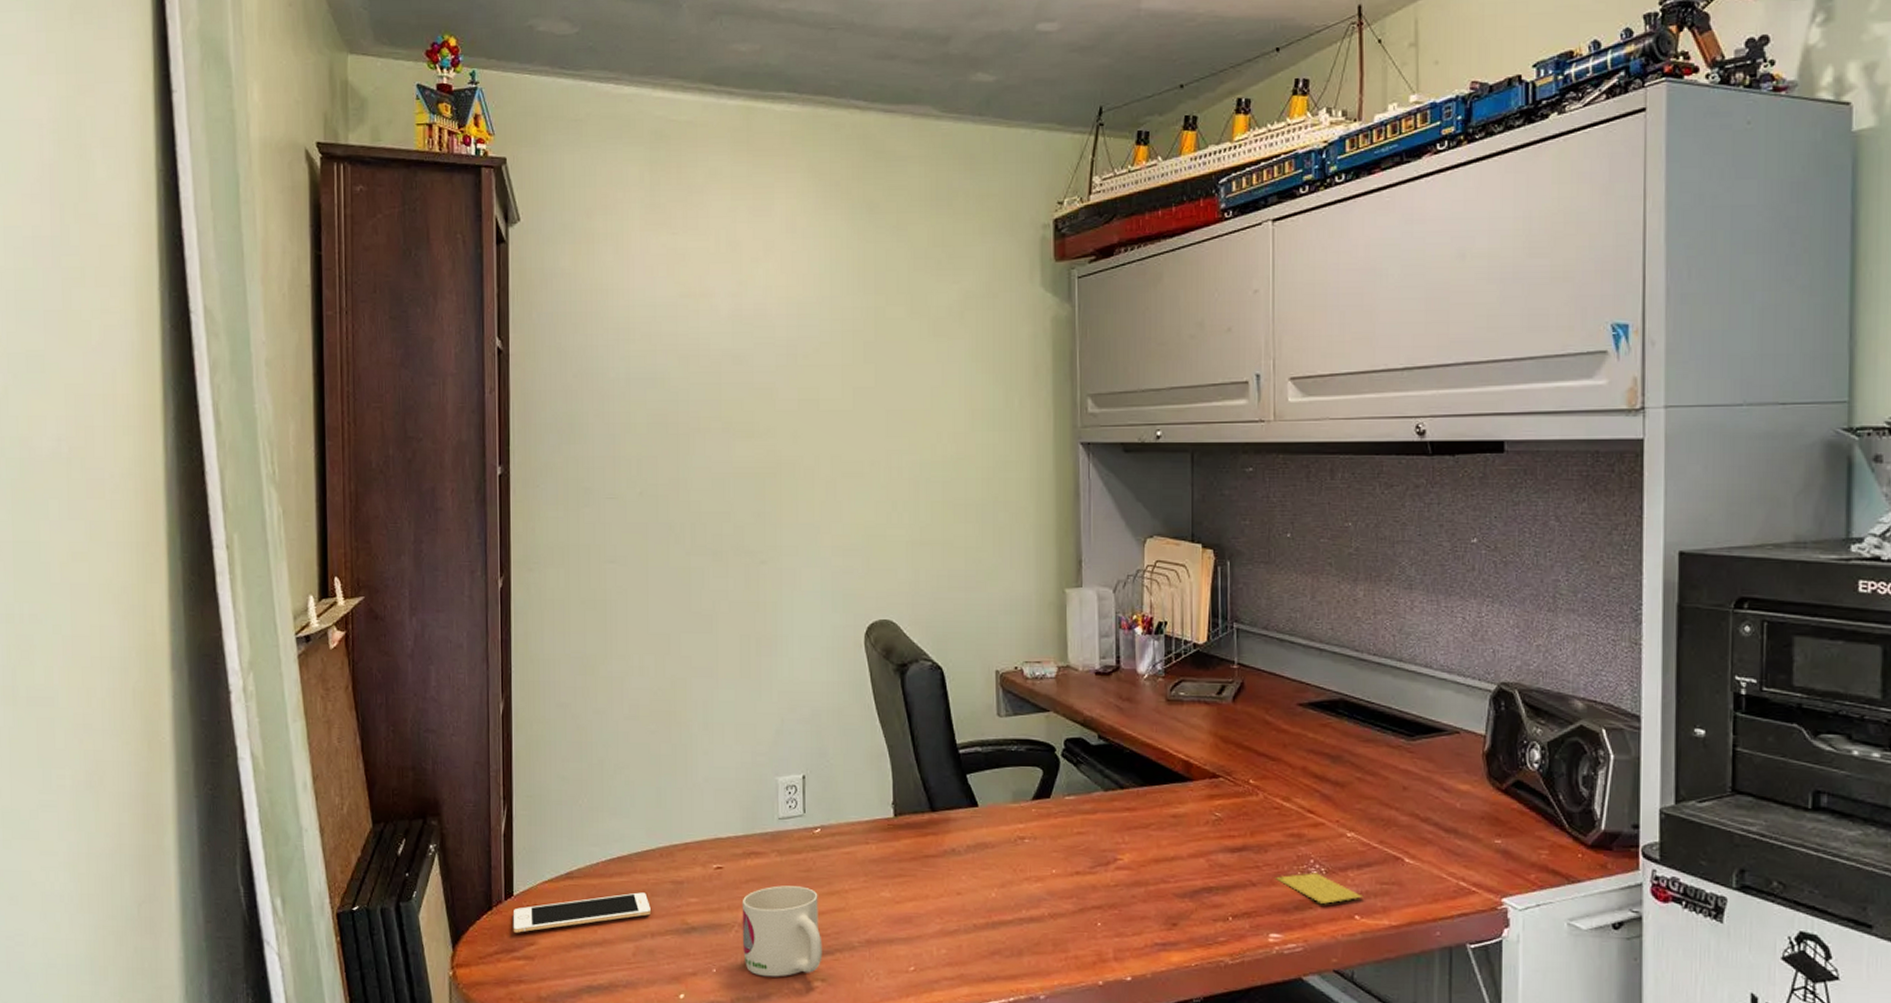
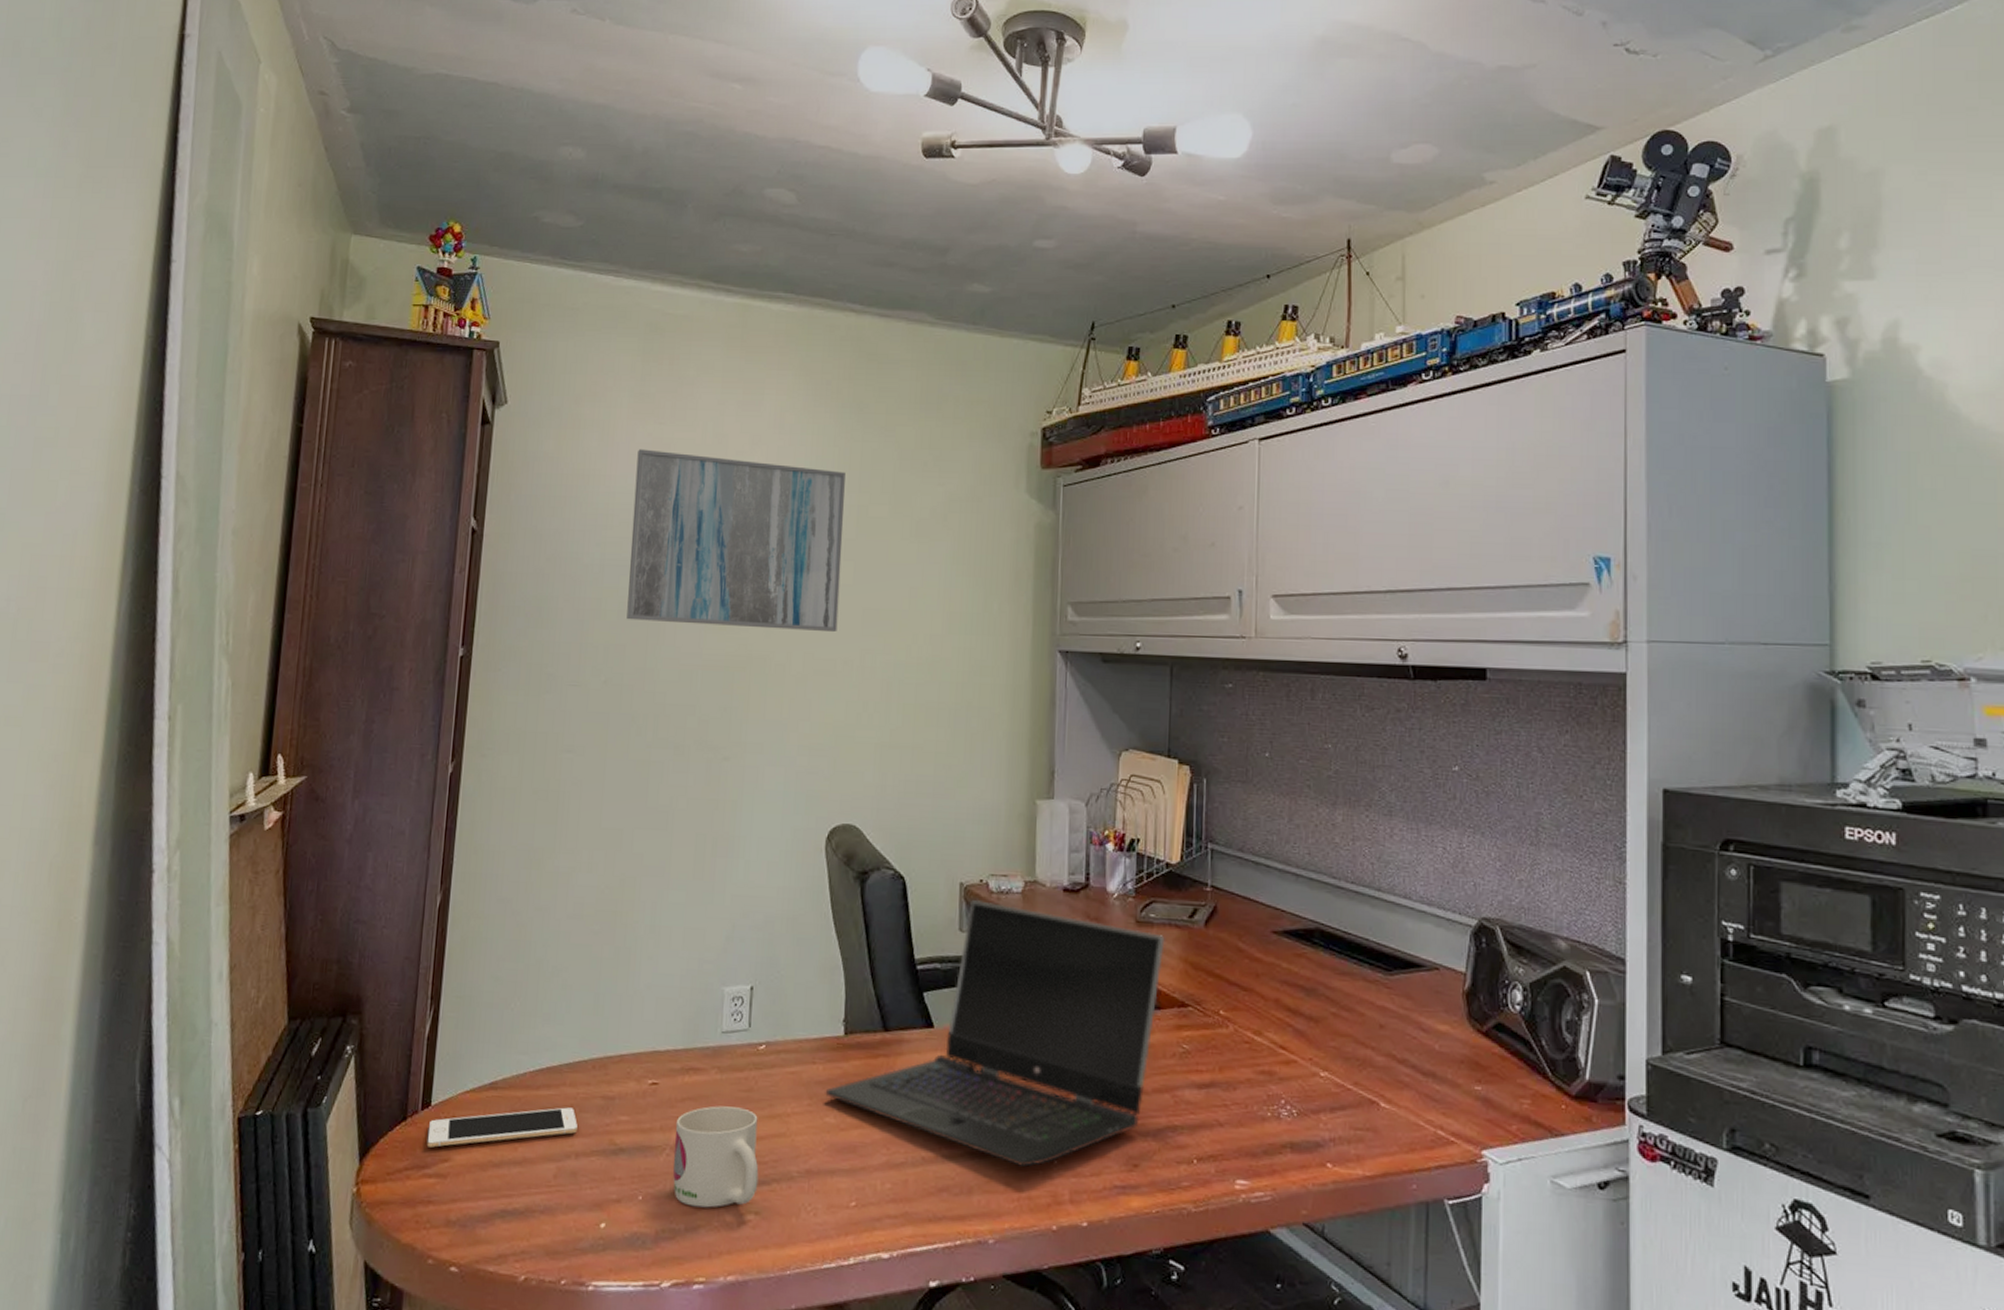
wall art: none [653,261,862,435] -> present [626,449,846,633]
laptop computer: none [879,685,1195,929] -> present [825,899,1165,1167]
sticky note: present [1274,871,1364,904] -> none [1243,1113,1336,1149]

